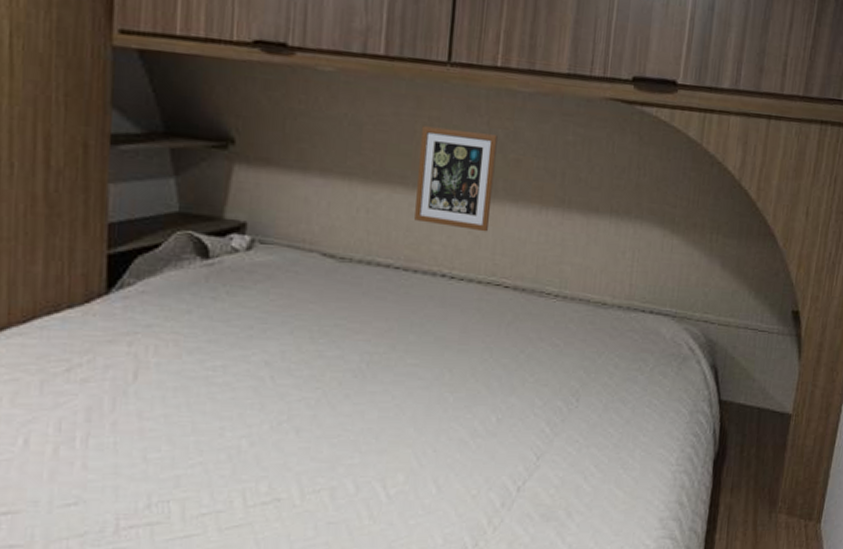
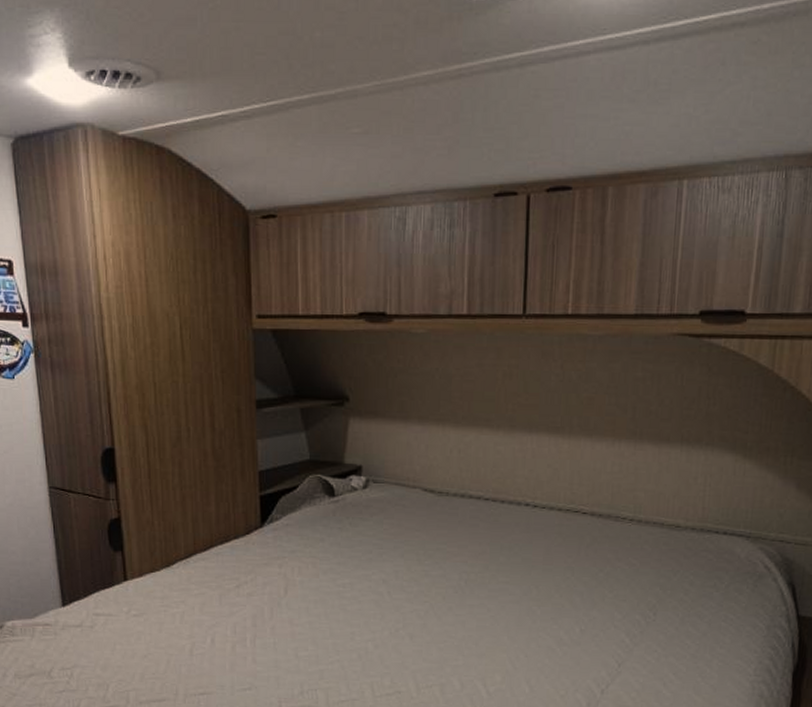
picture frame: present [414,126,498,232] -> none [500,374,571,465]

